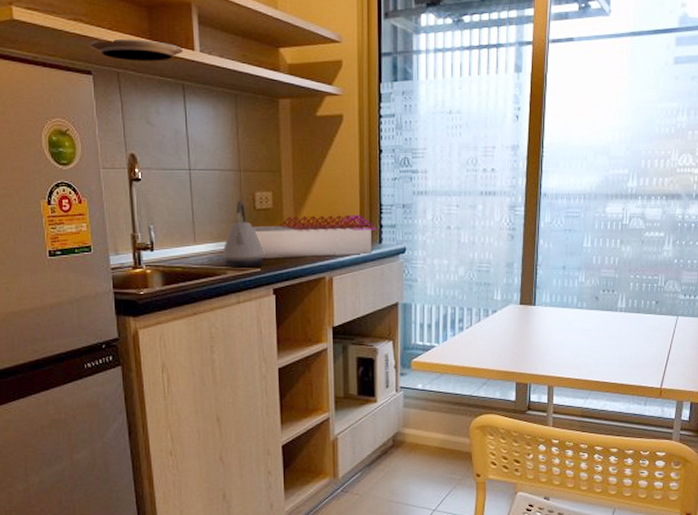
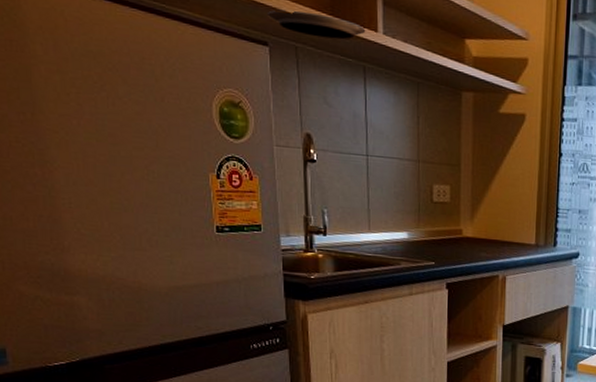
kettle: present [222,200,265,269] -> none [397,191,440,262]
dish rack: present [253,215,376,259] -> none [429,211,552,257]

